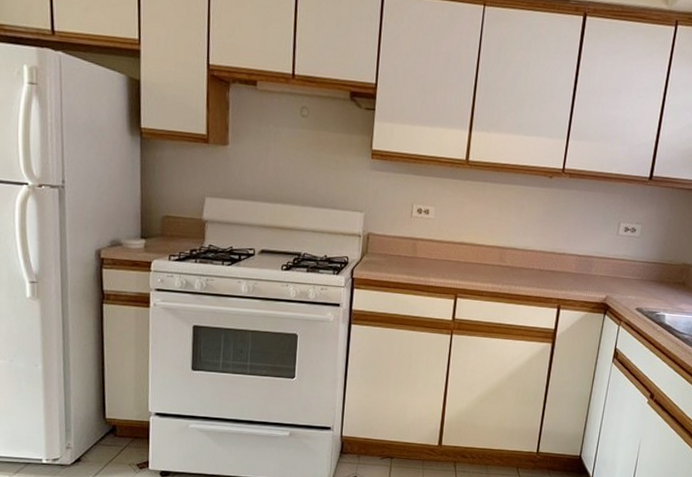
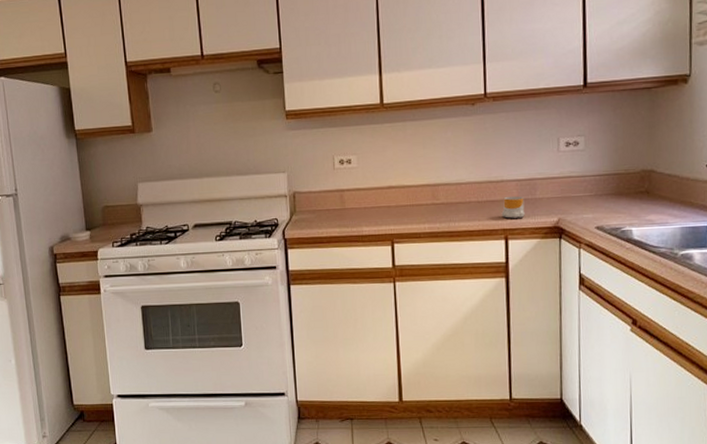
mug: none [558,269,581,291] -> present [501,196,525,219]

